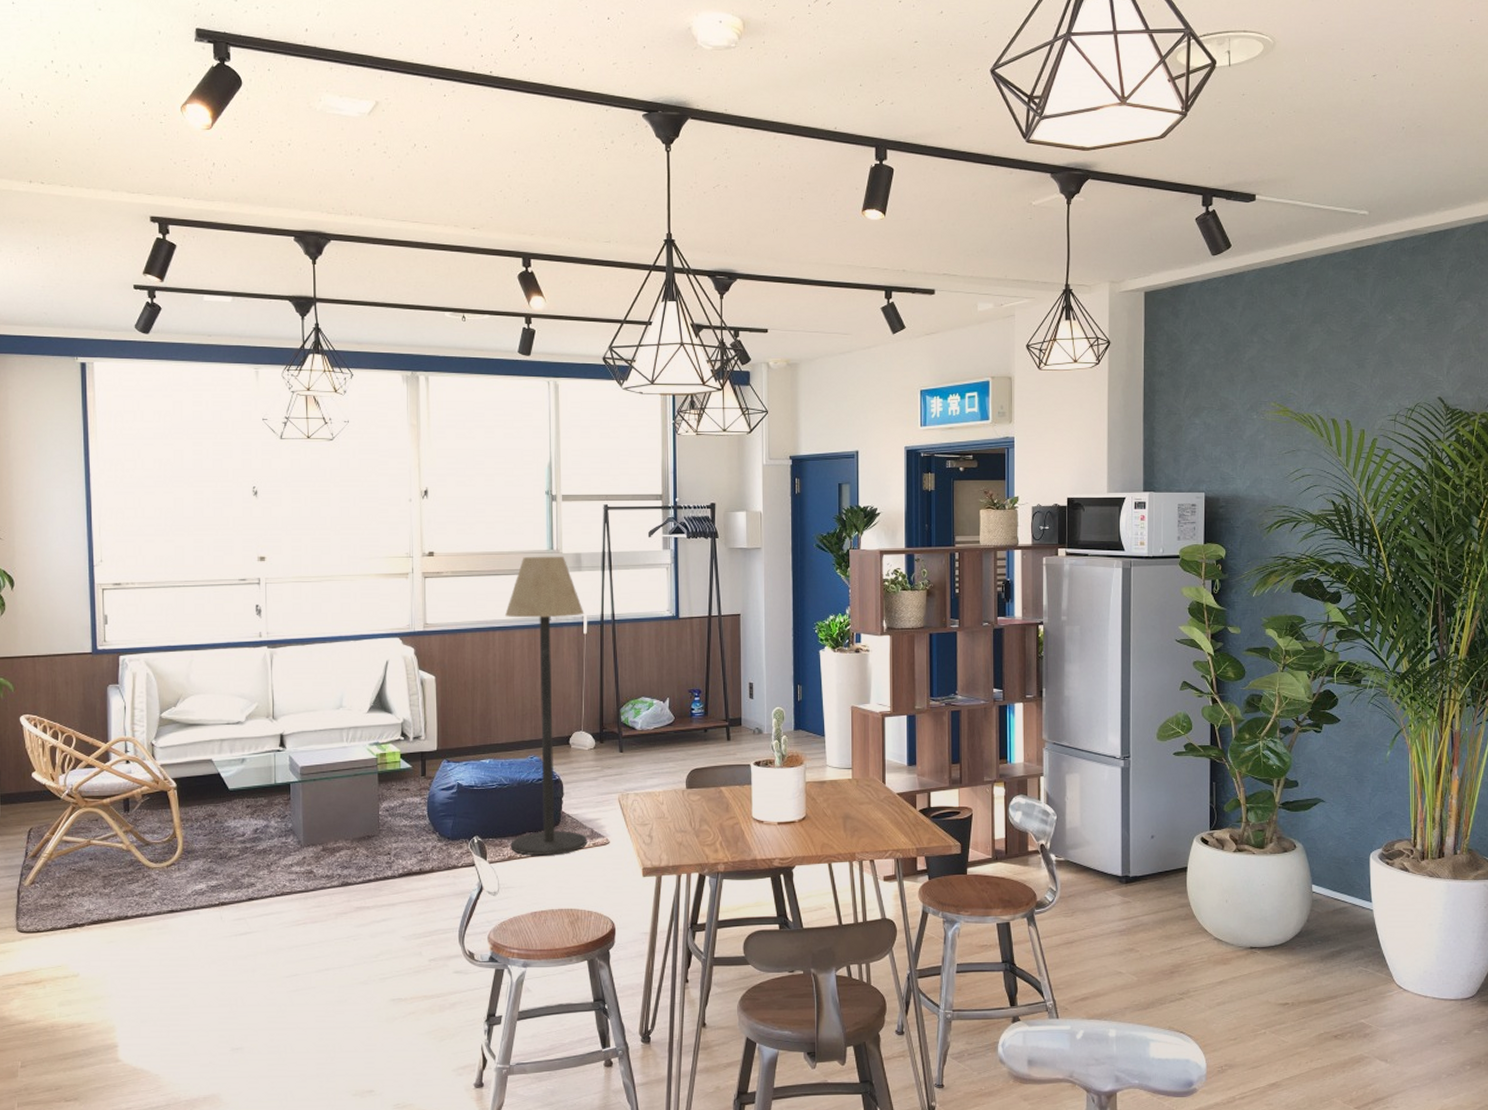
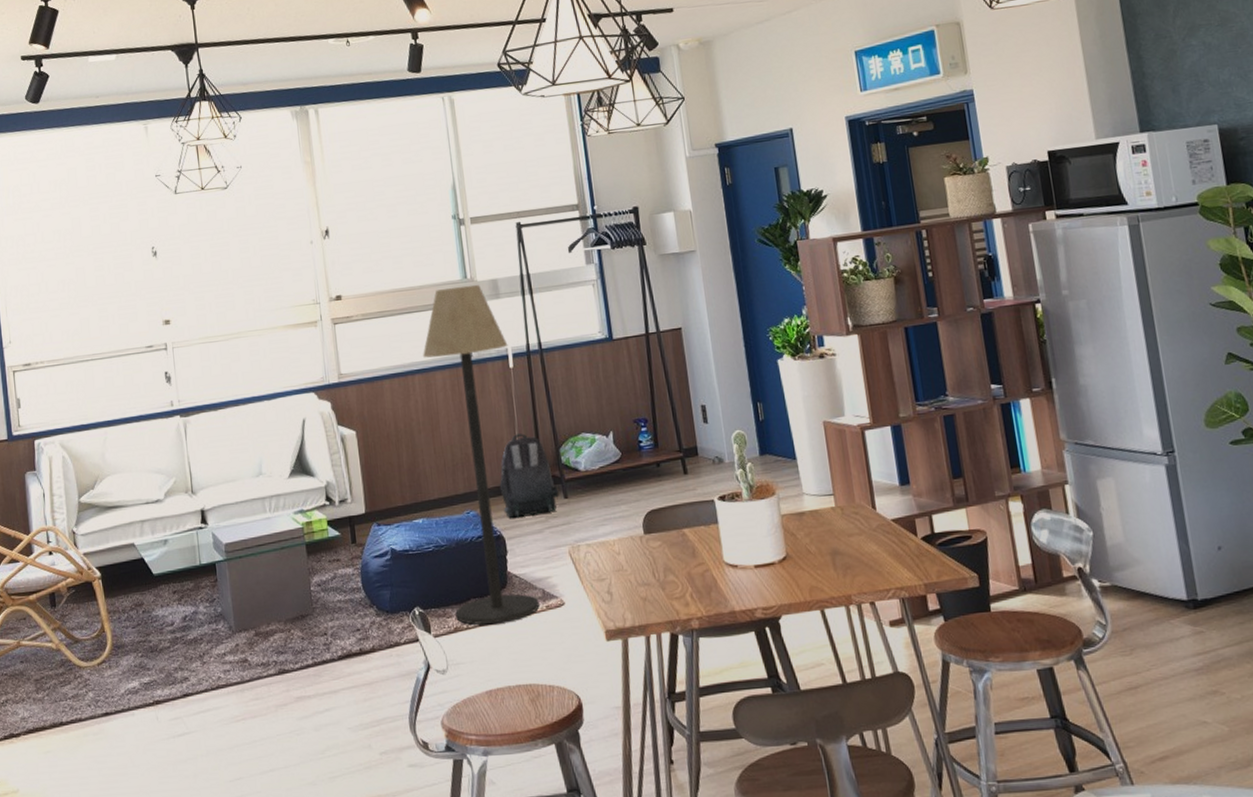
backpack: none [563,692,617,766] -> present [499,433,560,519]

